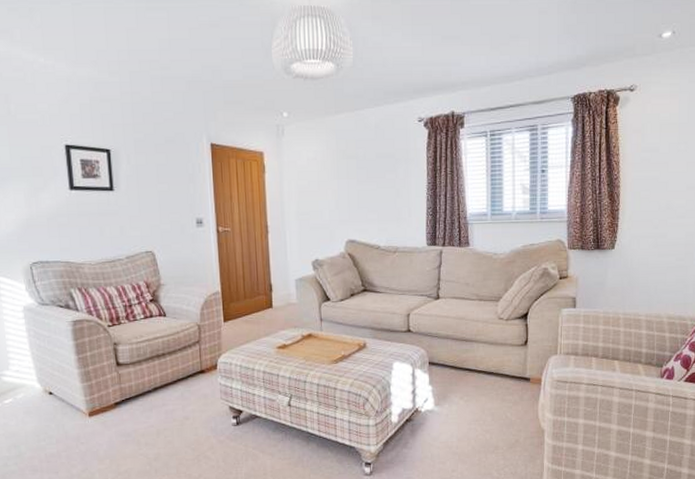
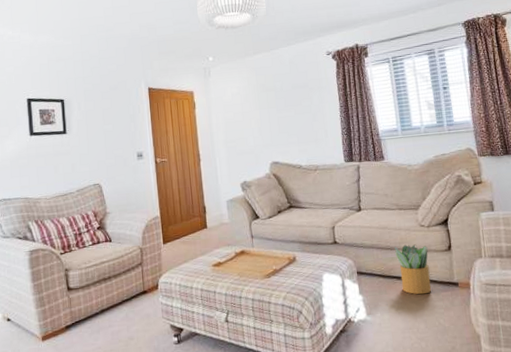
potted plant: none [469,336,504,388] -> present [394,244,432,295]

